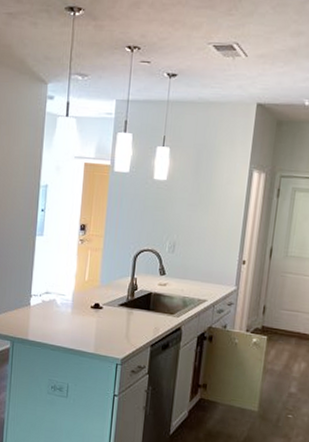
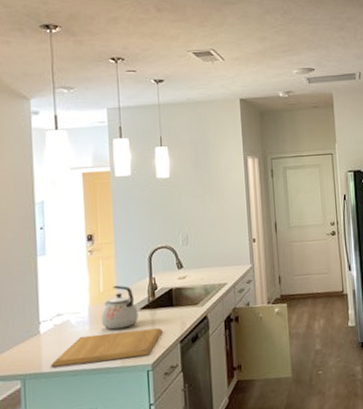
chopping board: none [34,317,136,351] -> present [50,328,163,368]
kettle: none [82,277,116,320] -> present [101,285,139,330]

